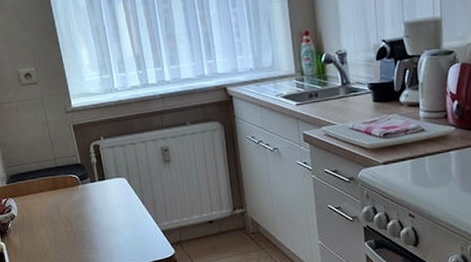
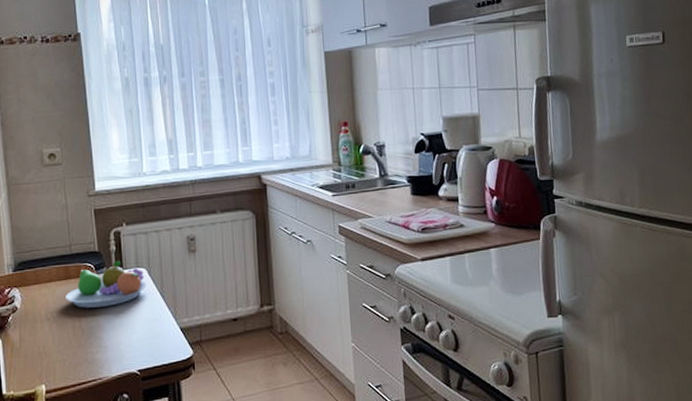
fruit bowl: none [56,171,128,215] -> present [66,260,147,308]

